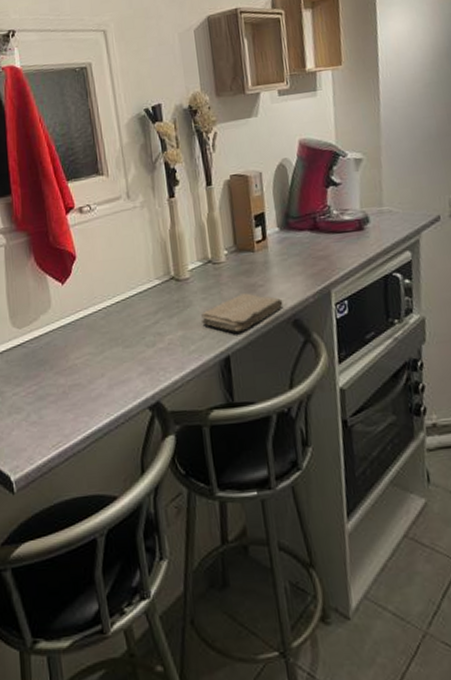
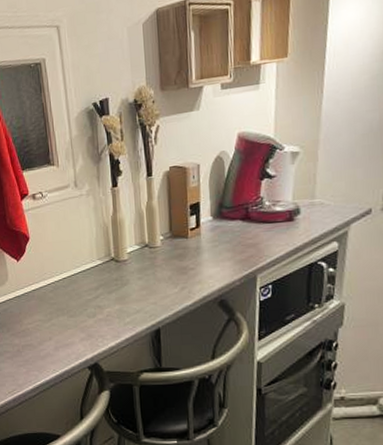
washcloth: present [201,293,283,332] -> none [137,275,211,308]

